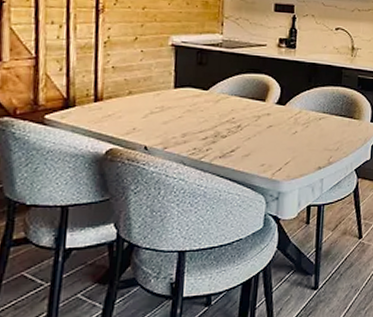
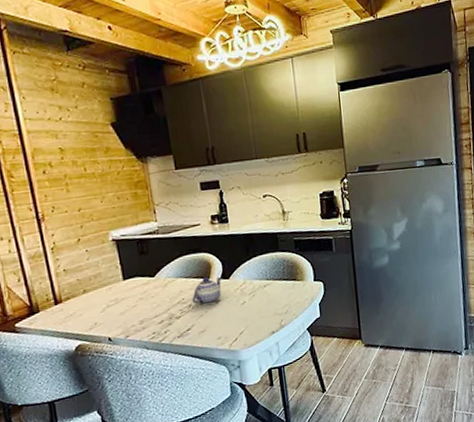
teapot: none [241,99,278,129] -> present [191,277,222,306]

